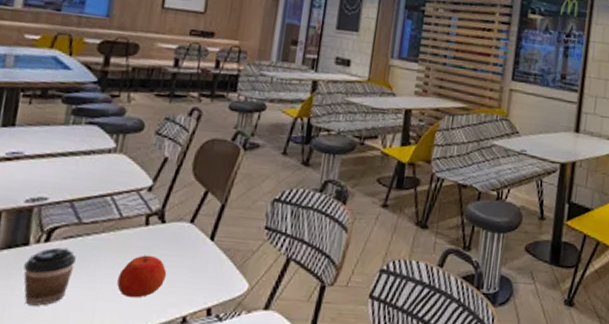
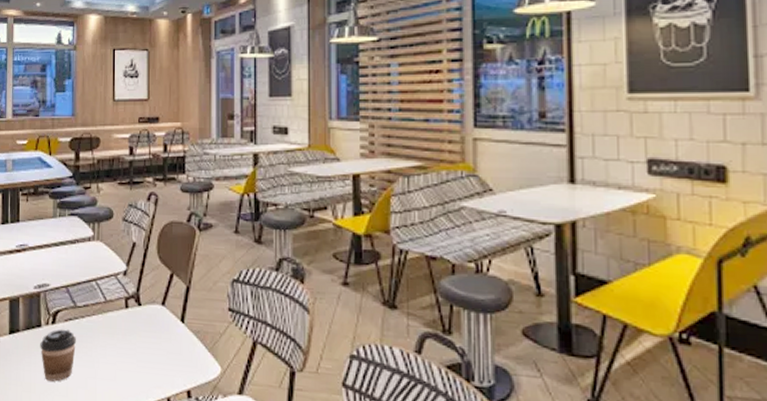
apple: present [117,255,167,298] -> none [110,336,149,378]

